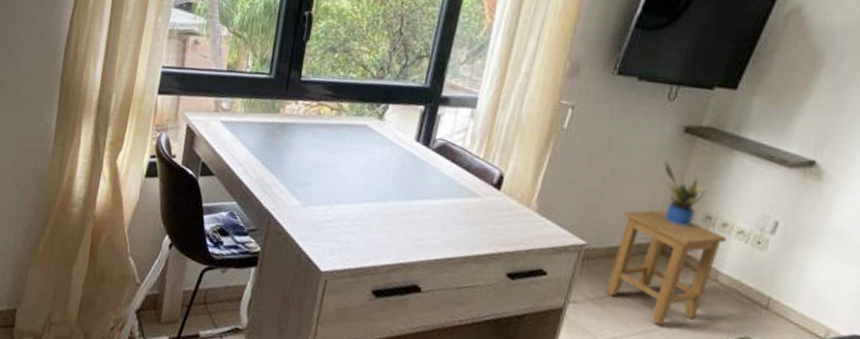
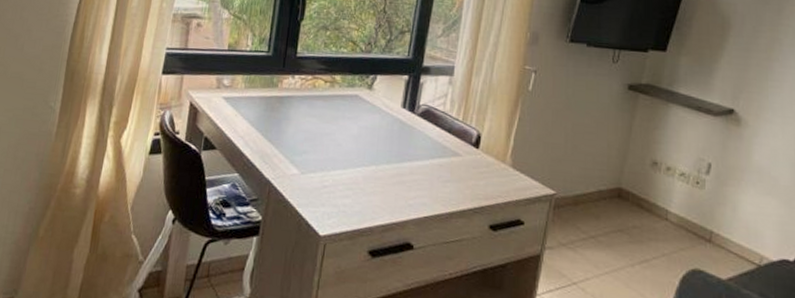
stool: present [605,209,727,326] -> none [575,159,672,264]
potted plant: present [664,161,707,227] -> none [614,116,651,172]

